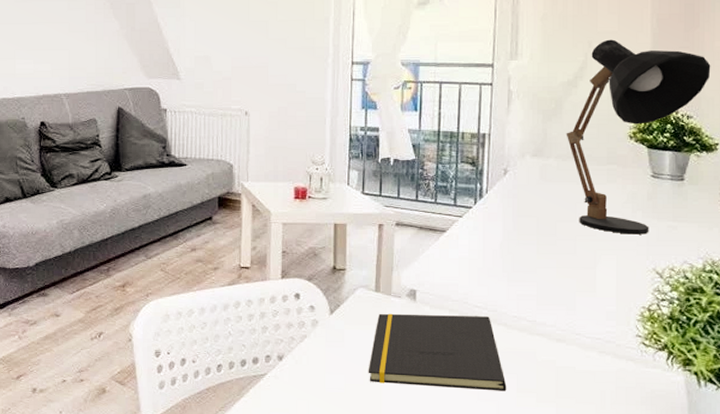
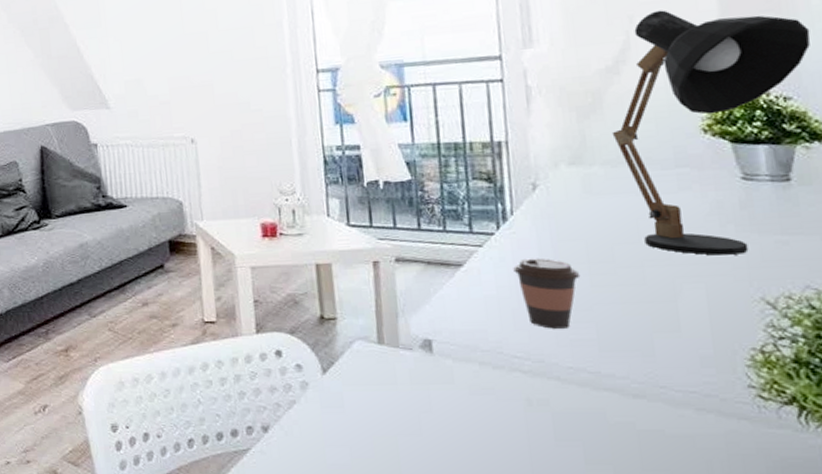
notepad: present [368,313,507,391] -> none [379,369,571,464]
coffee cup: none [483,229,531,286] -> present [513,258,581,329]

